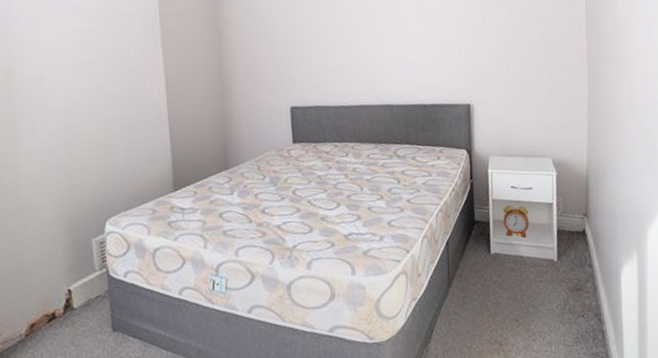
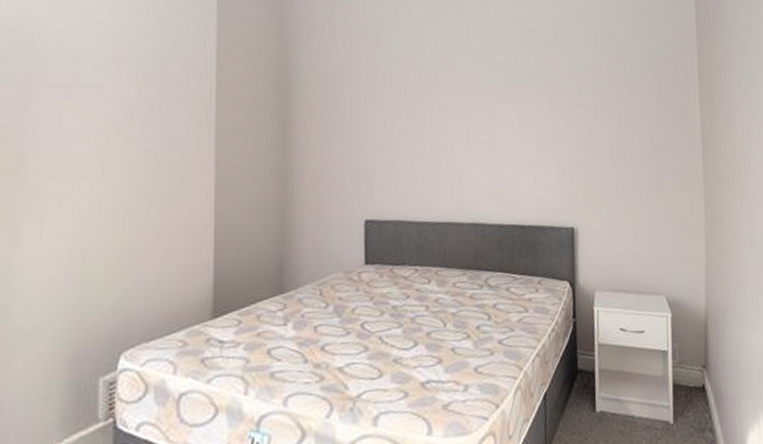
alarm clock: present [503,200,529,238] -> none [611,346,641,393]

